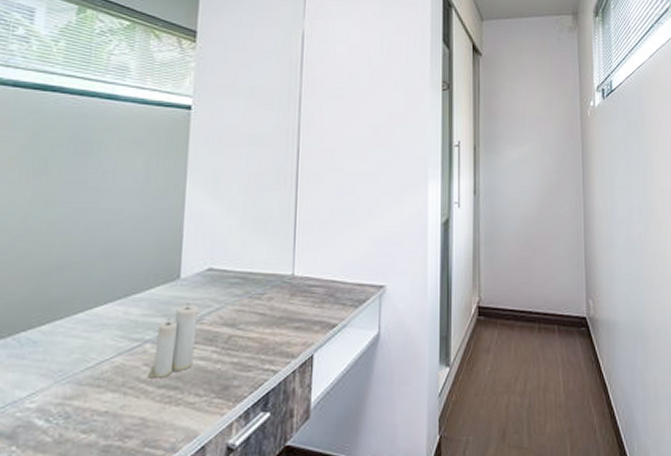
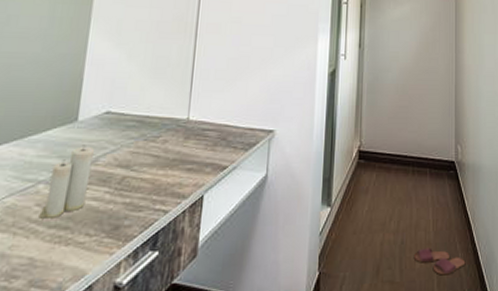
slippers: none [544,411,602,441] -> present [414,247,466,276]

